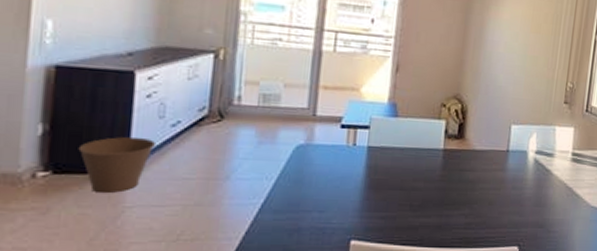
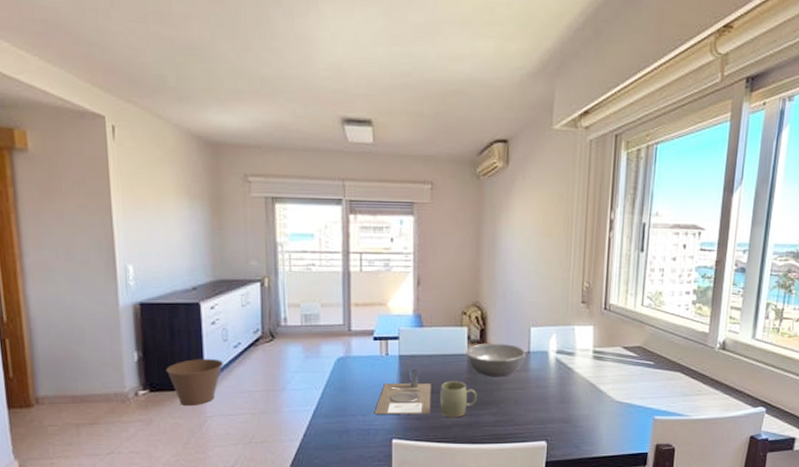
place setting: none [332,163,401,213] -> present [374,369,431,414]
mug: none [407,177,450,218] -> present [440,381,477,418]
bowl: none [441,138,504,176] -> present [466,343,525,378]

